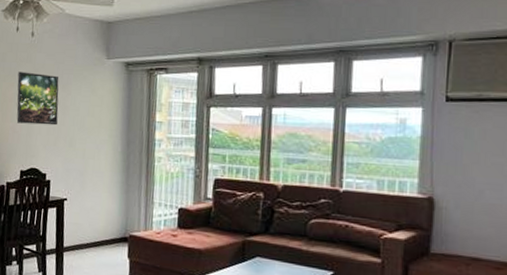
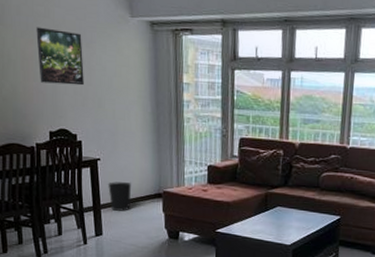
wastebasket: none [72,223,96,256] -> present [107,182,132,211]

